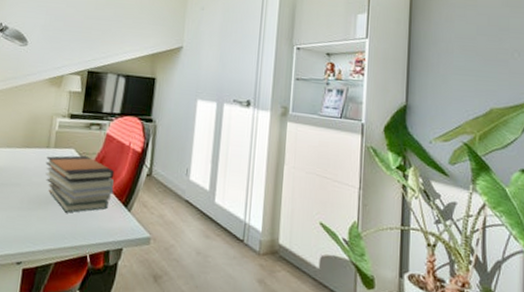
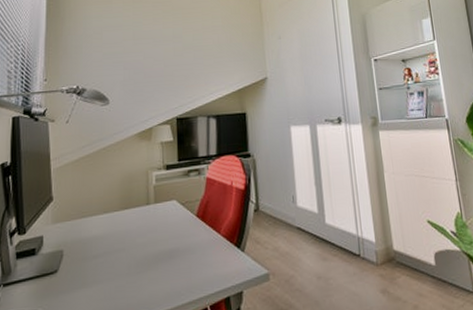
book stack: present [45,155,115,213] -> none [148,205,224,268]

